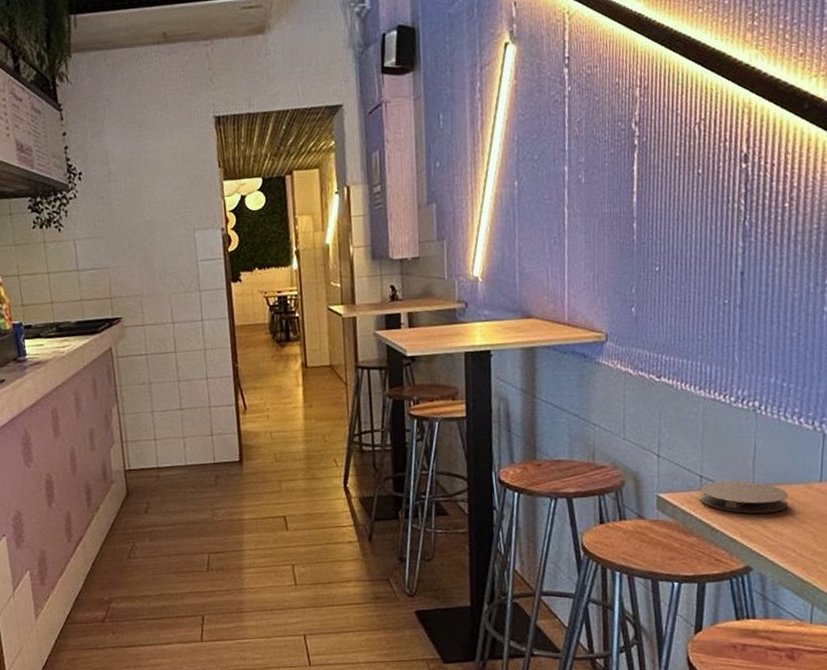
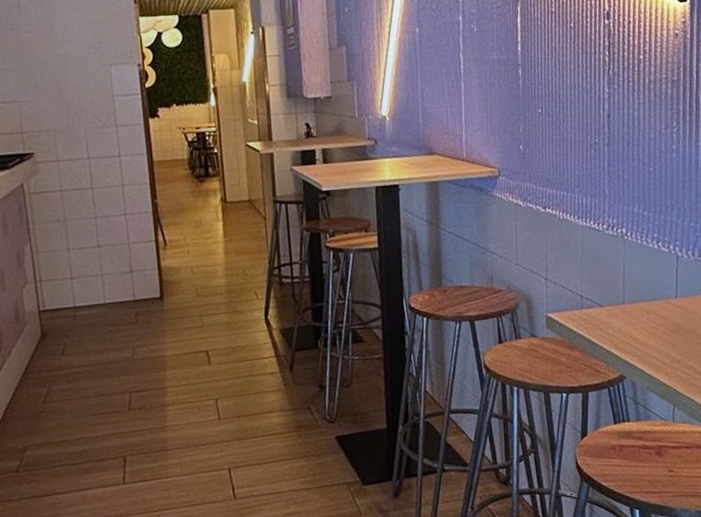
coaster: present [699,480,788,514] -> none [580,299,652,328]

